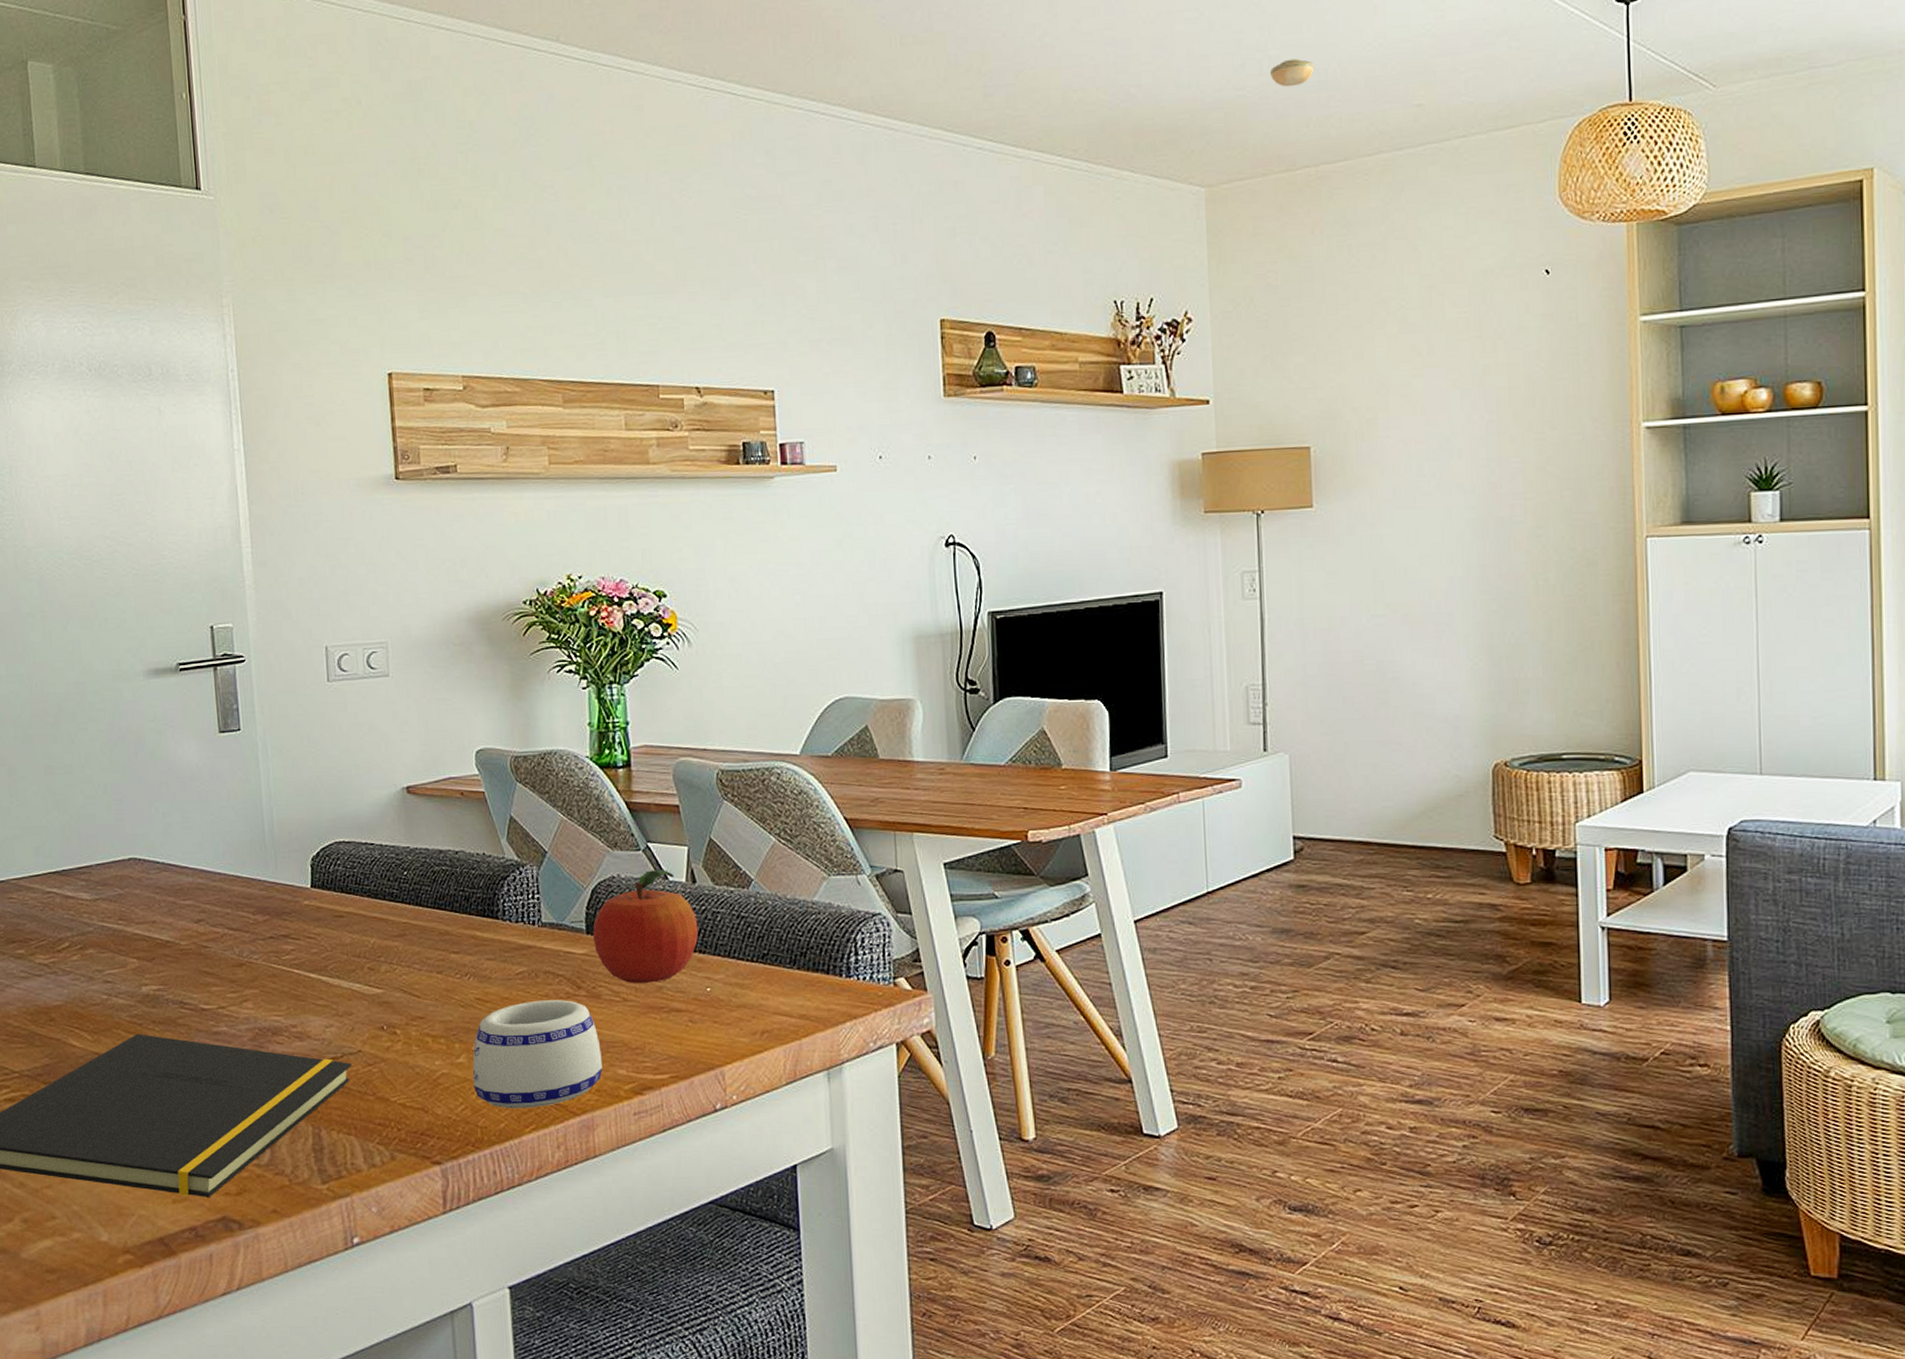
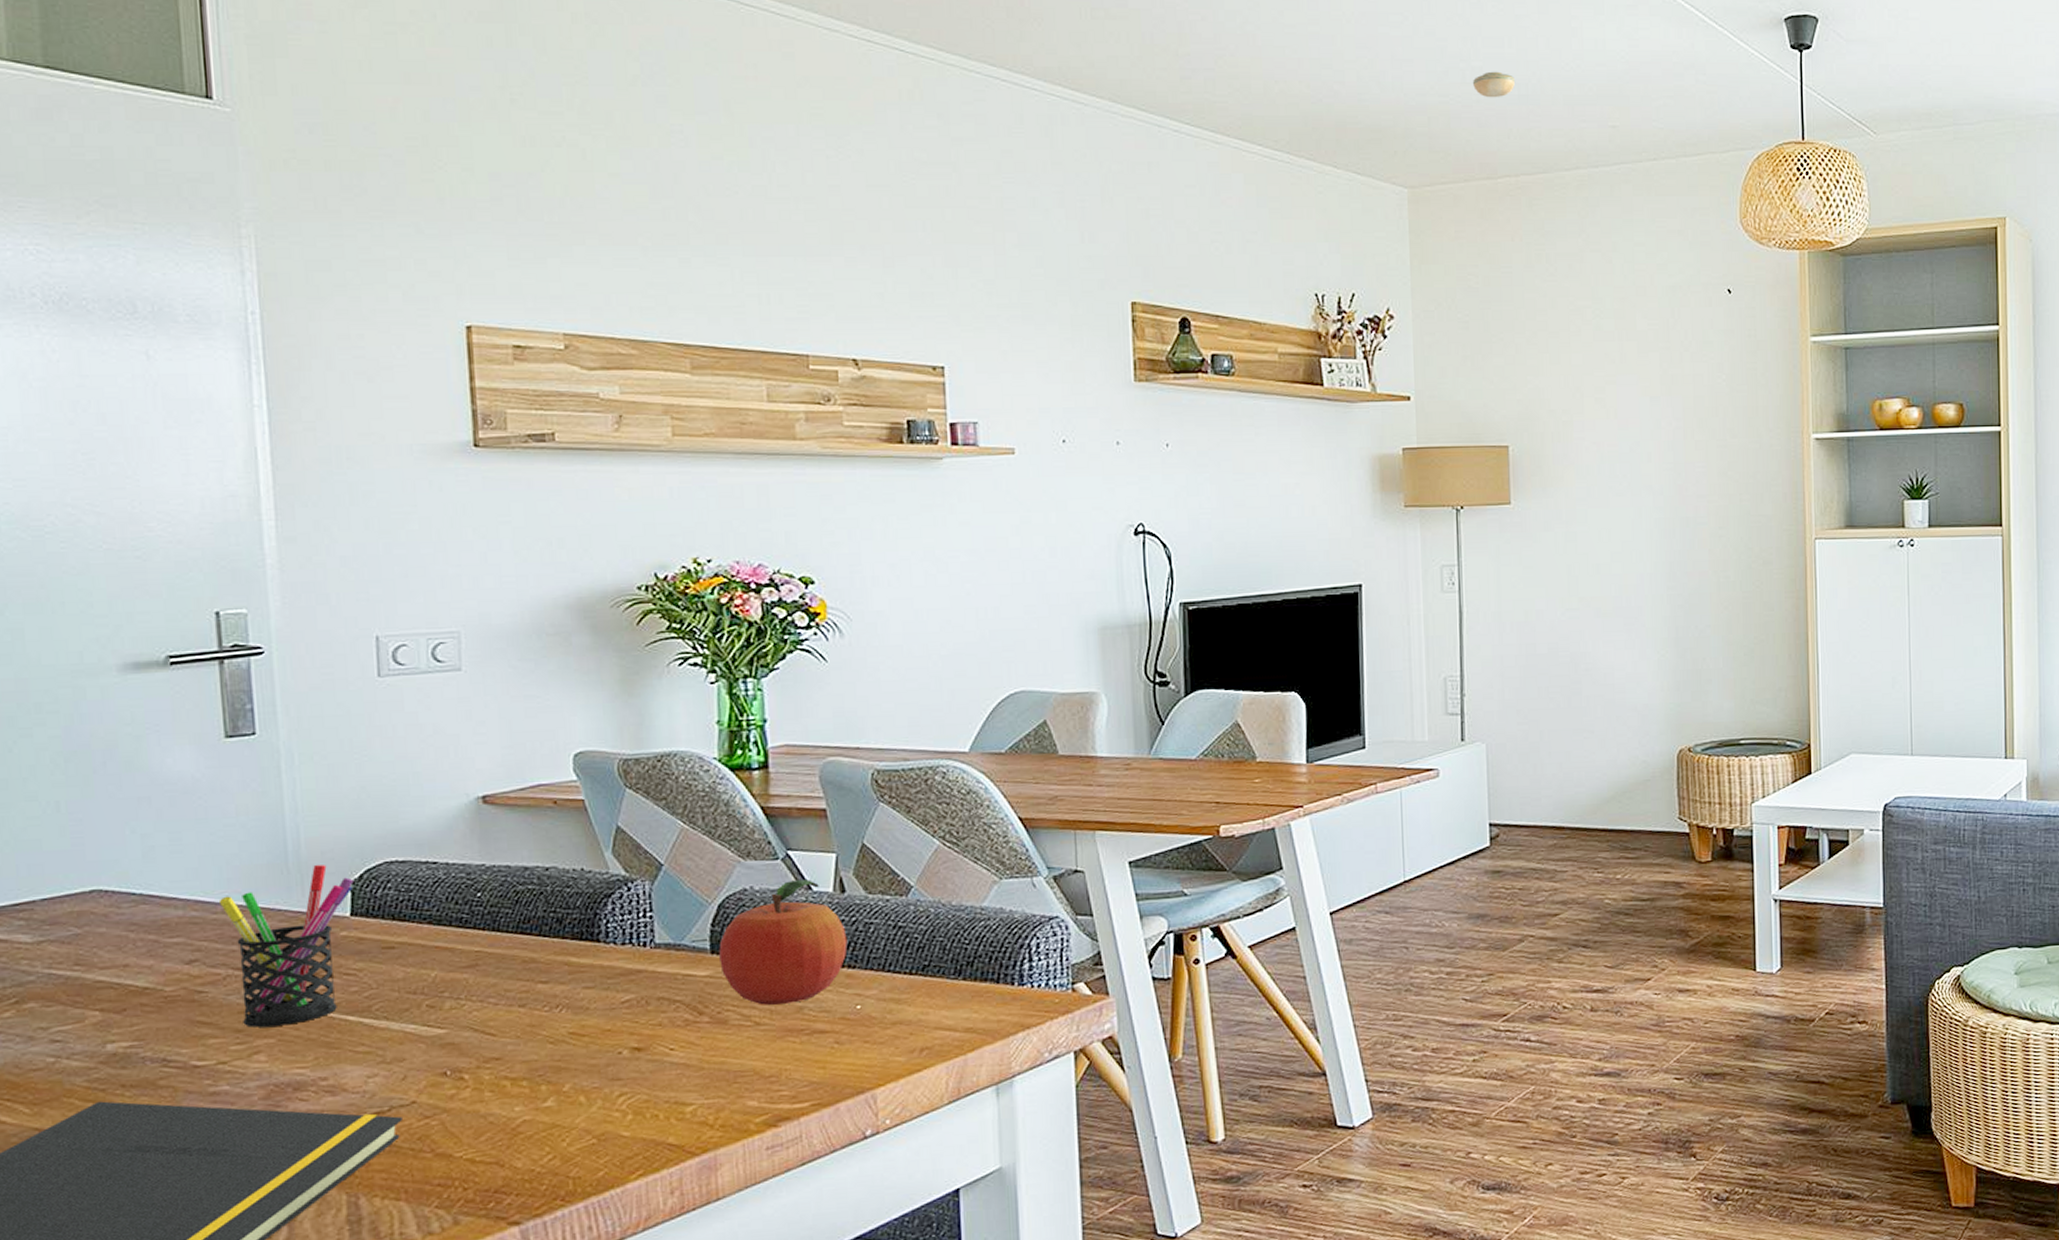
pen holder: none [217,842,312,979] -> present [218,864,353,1028]
mug: present [472,1000,603,1109] -> none [563,1028,728,1155]

